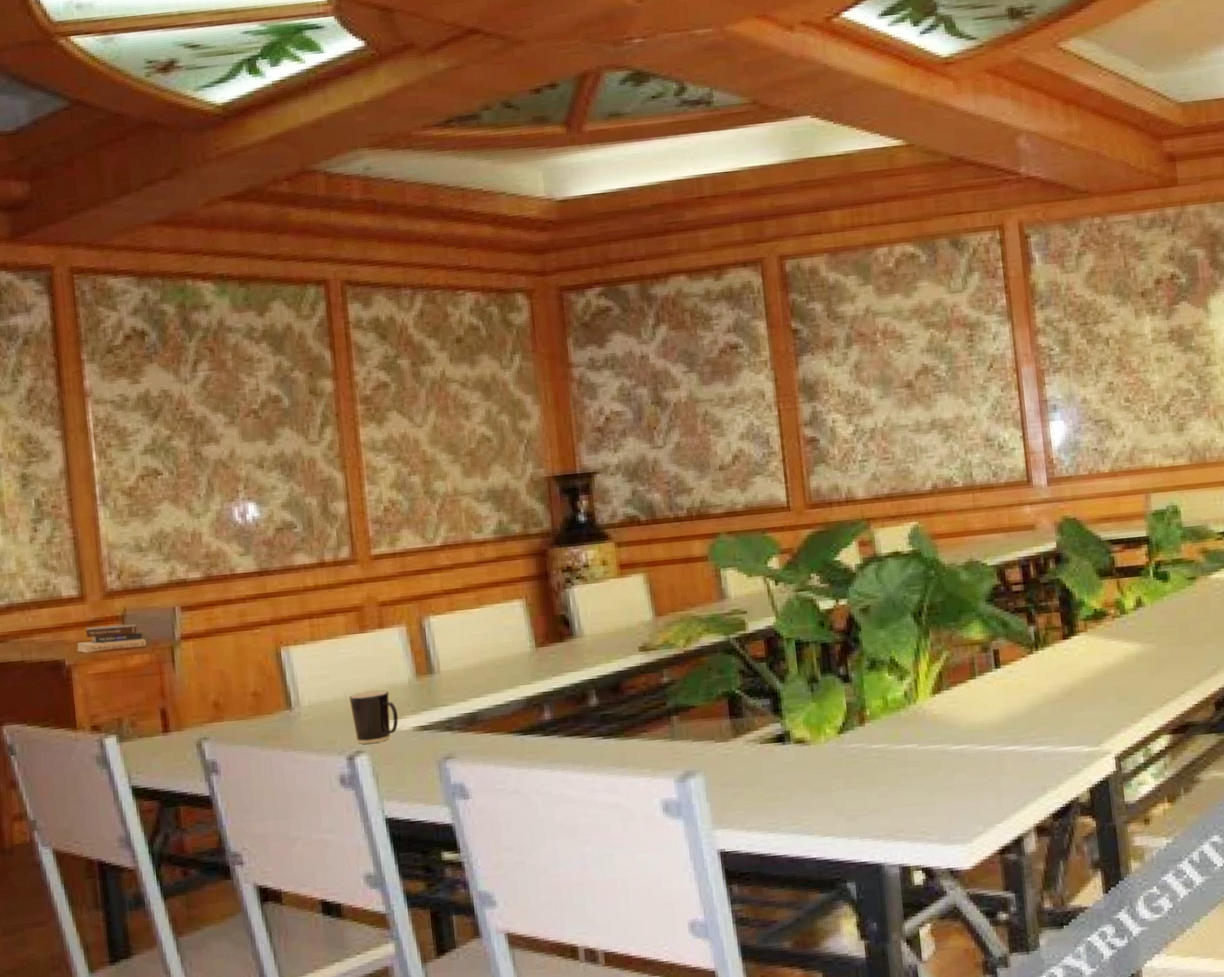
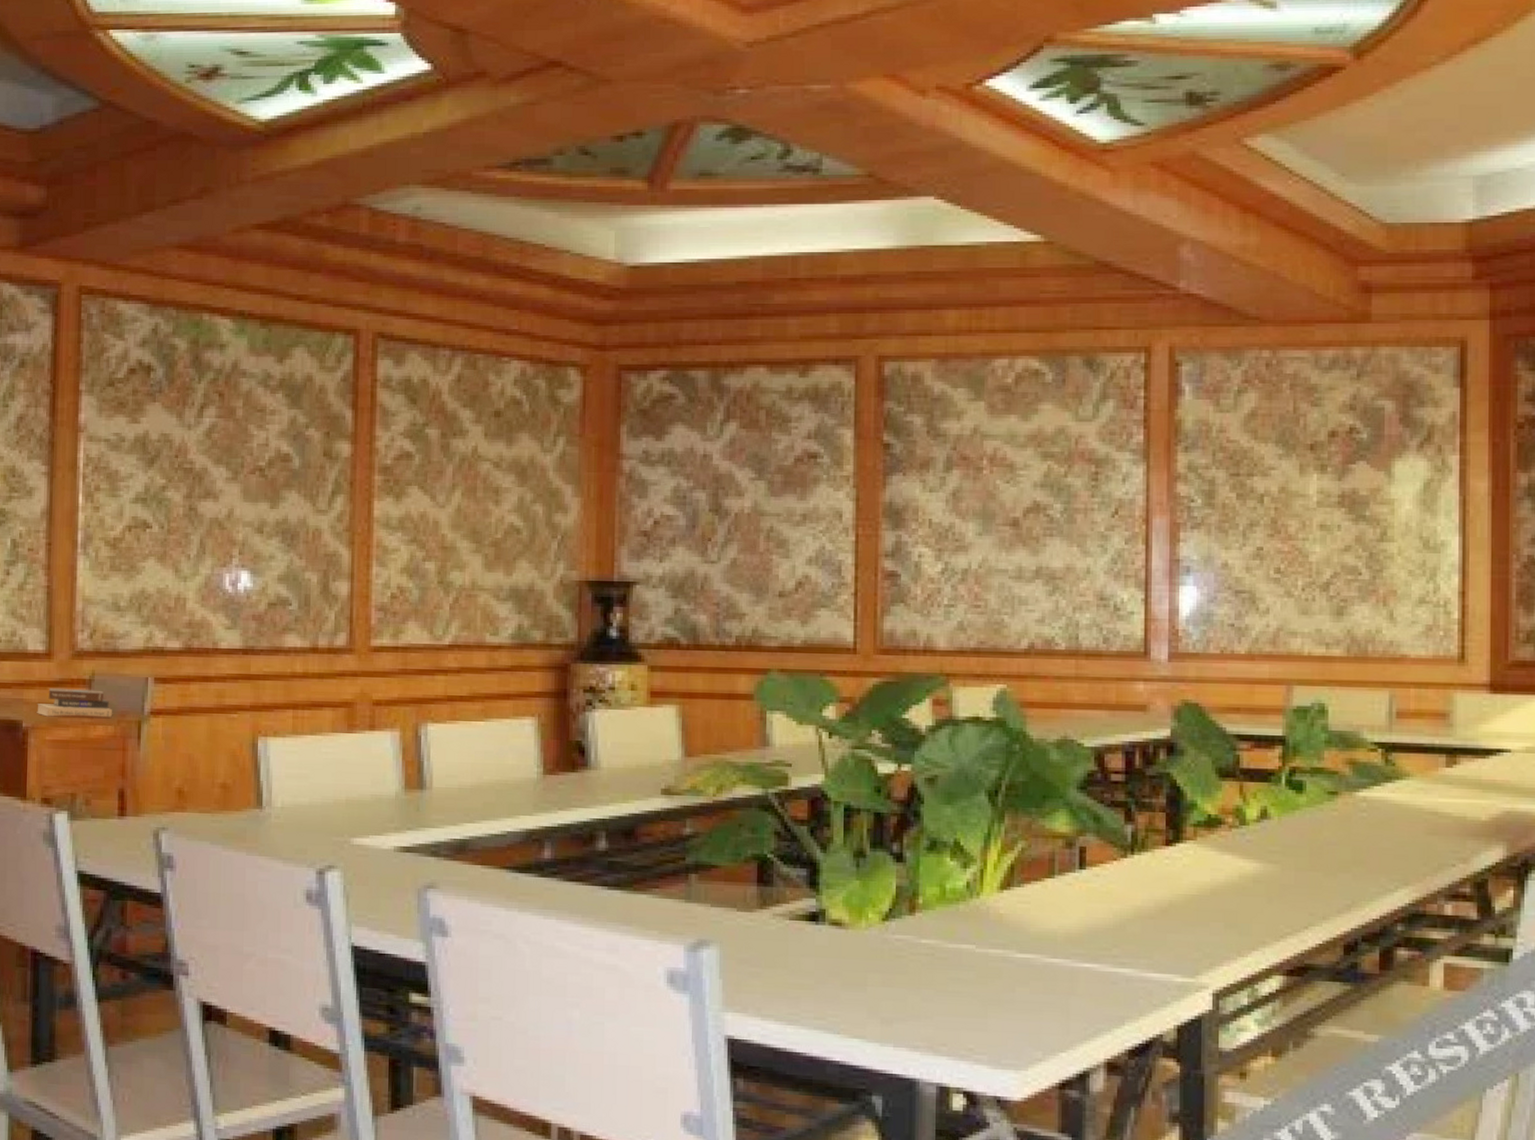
mug: present [349,690,399,744] -> none [326,799,379,859]

